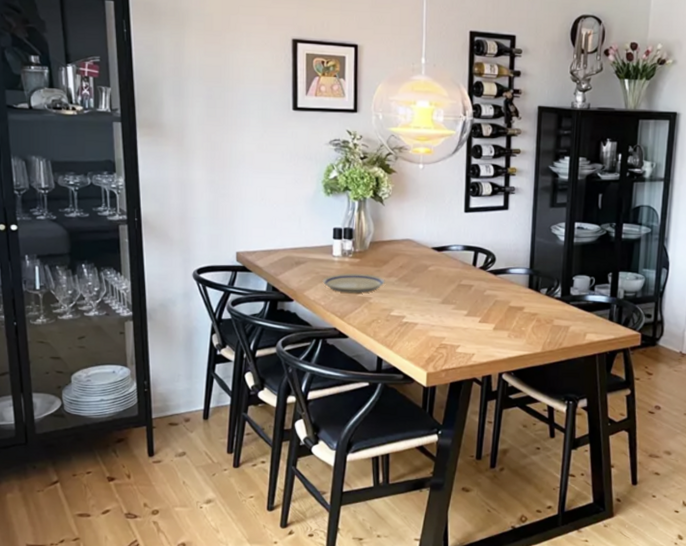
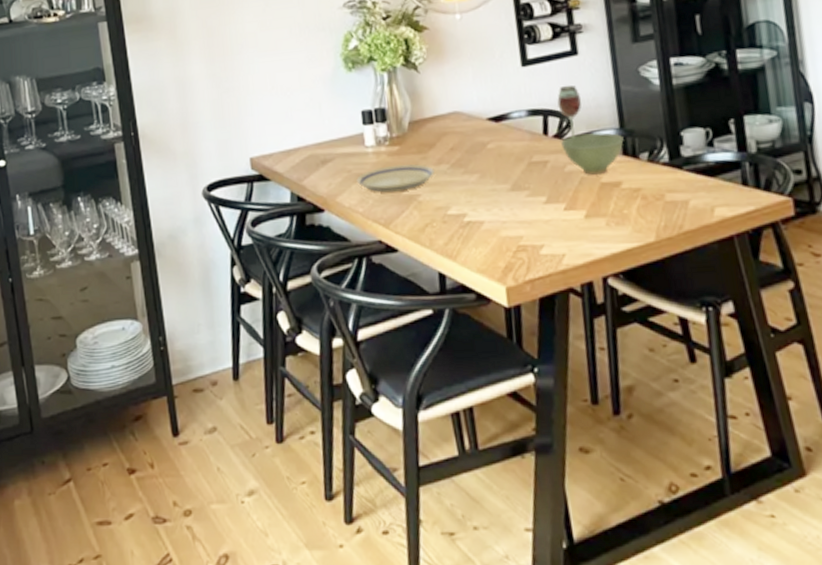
bowl: none [485,268,531,300] -> present [561,132,624,175]
wineglass: none [487,231,506,270] -> present [557,85,582,137]

